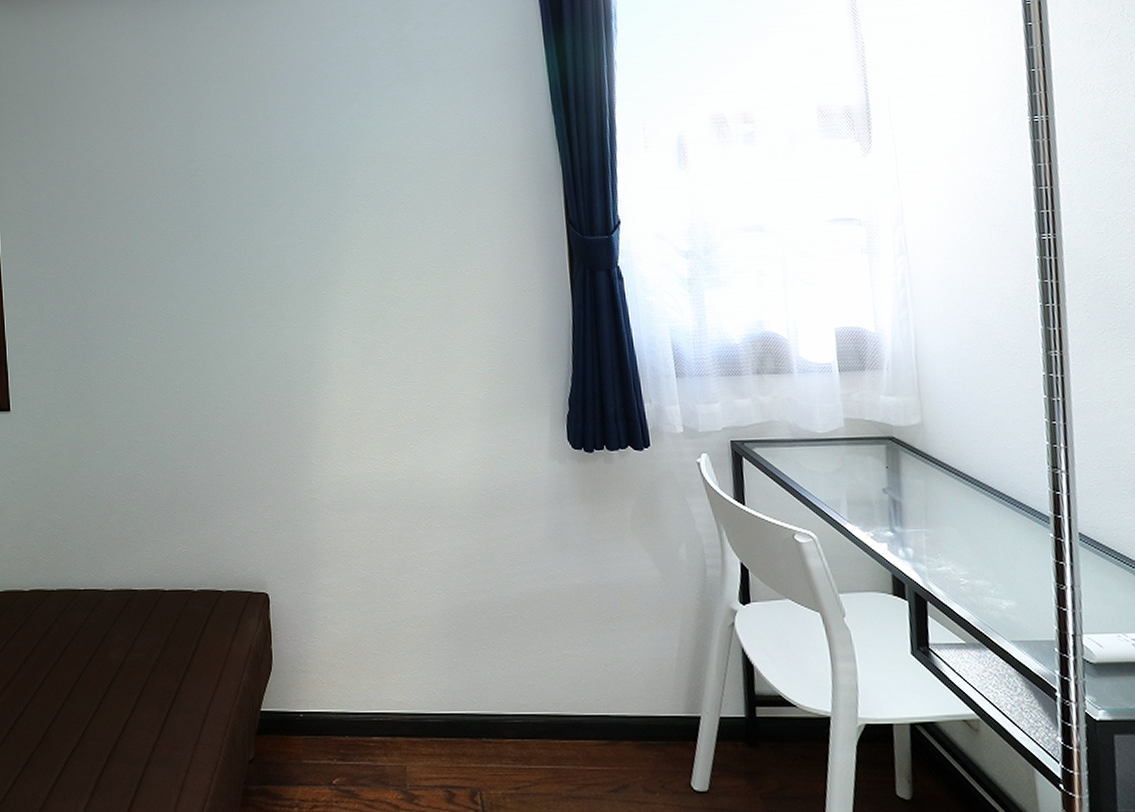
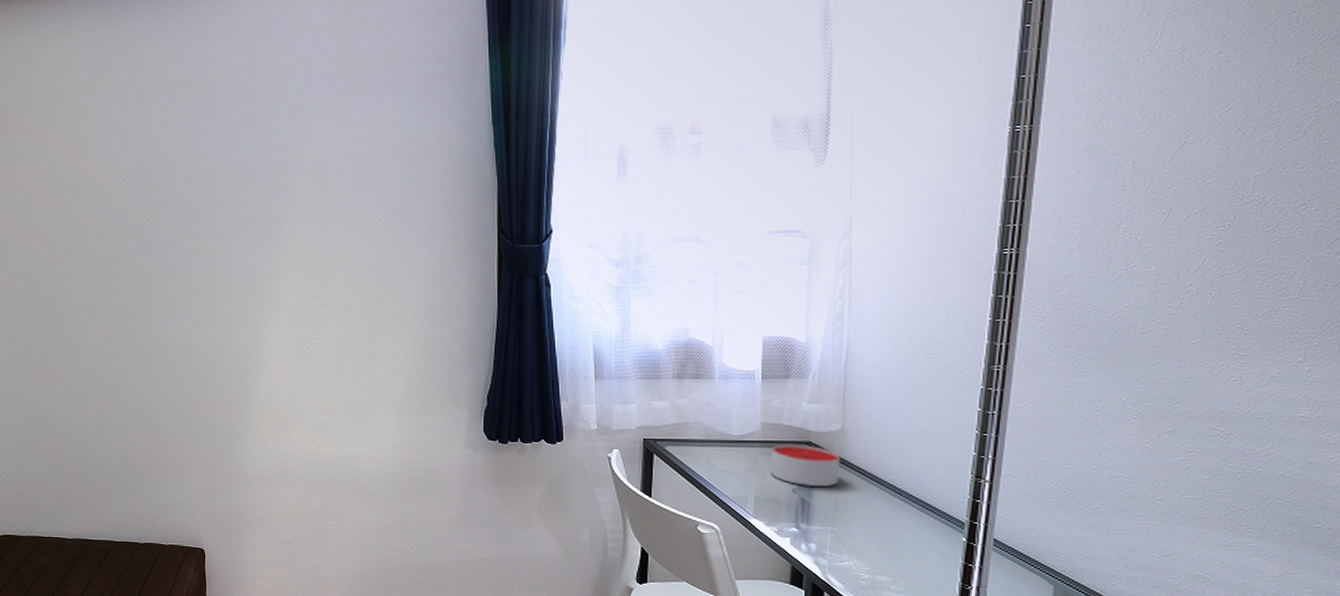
candle: none [856,440,926,485] -> present [770,445,841,486]

